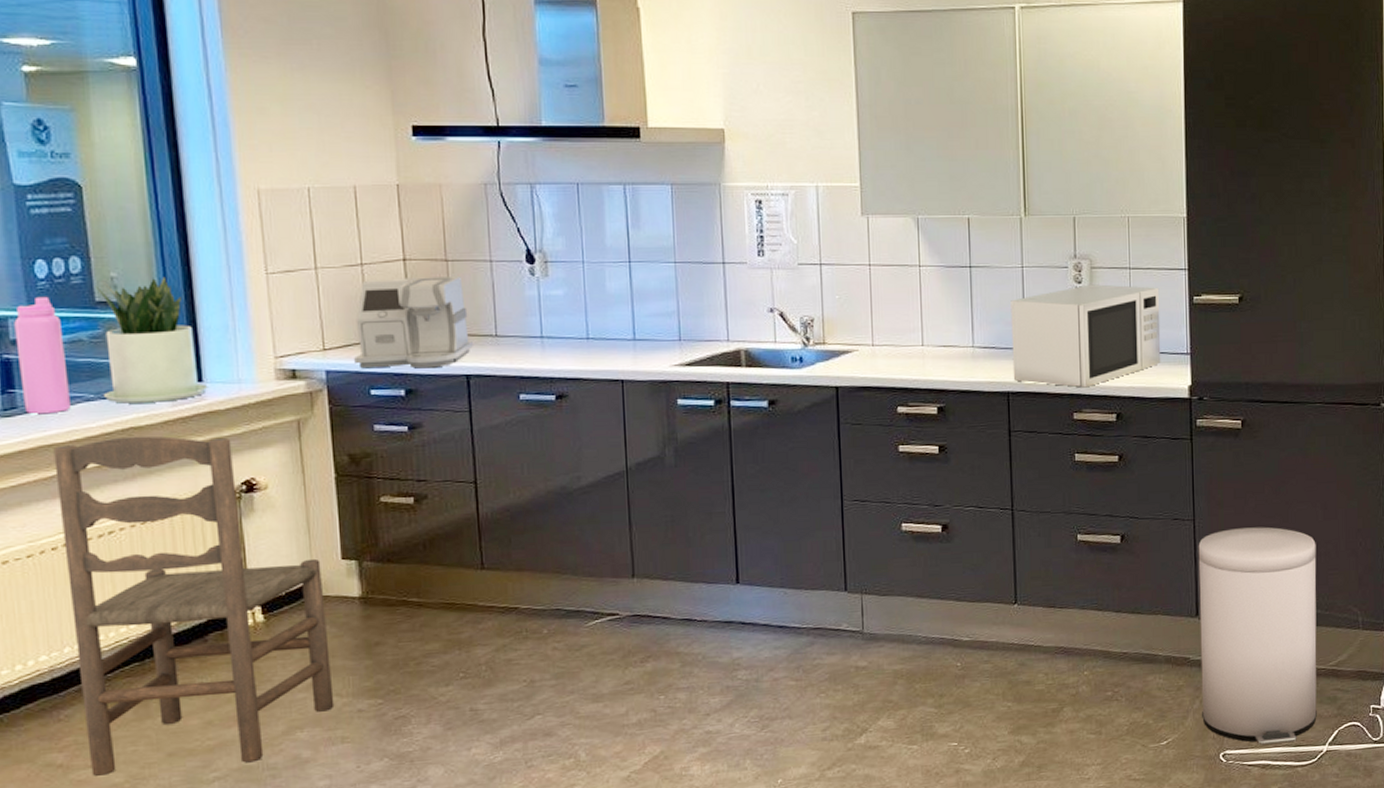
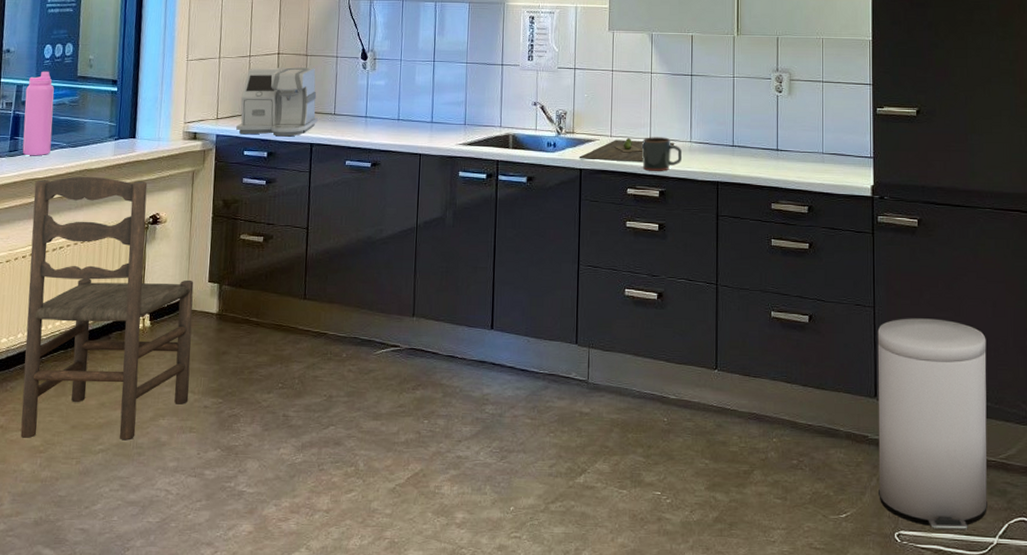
planter: present [95,276,208,404] -> none [71,60,139,152]
cutting board: none [833,346,954,375] -> present [579,138,675,163]
mug: none [913,343,963,384] -> present [642,137,682,171]
microwave: present [1010,284,1161,388] -> none [722,94,848,182]

